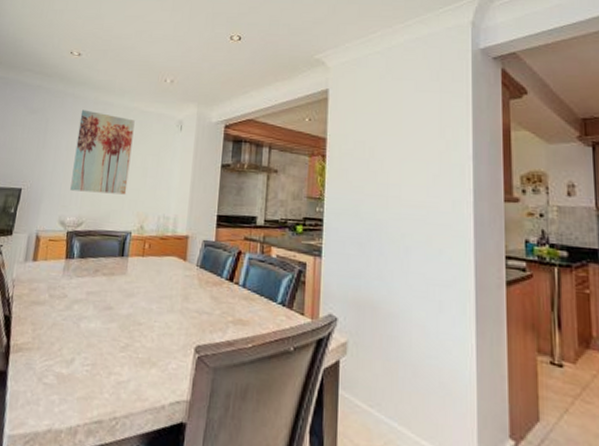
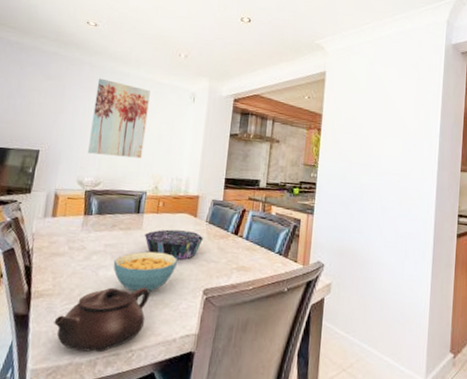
teapot: none [33,342,136,419] -> present [54,287,150,353]
cereal bowl: none [95,300,165,349] -> present [113,251,177,292]
decorative bowl: none [129,275,195,310] -> present [144,229,204,260]

